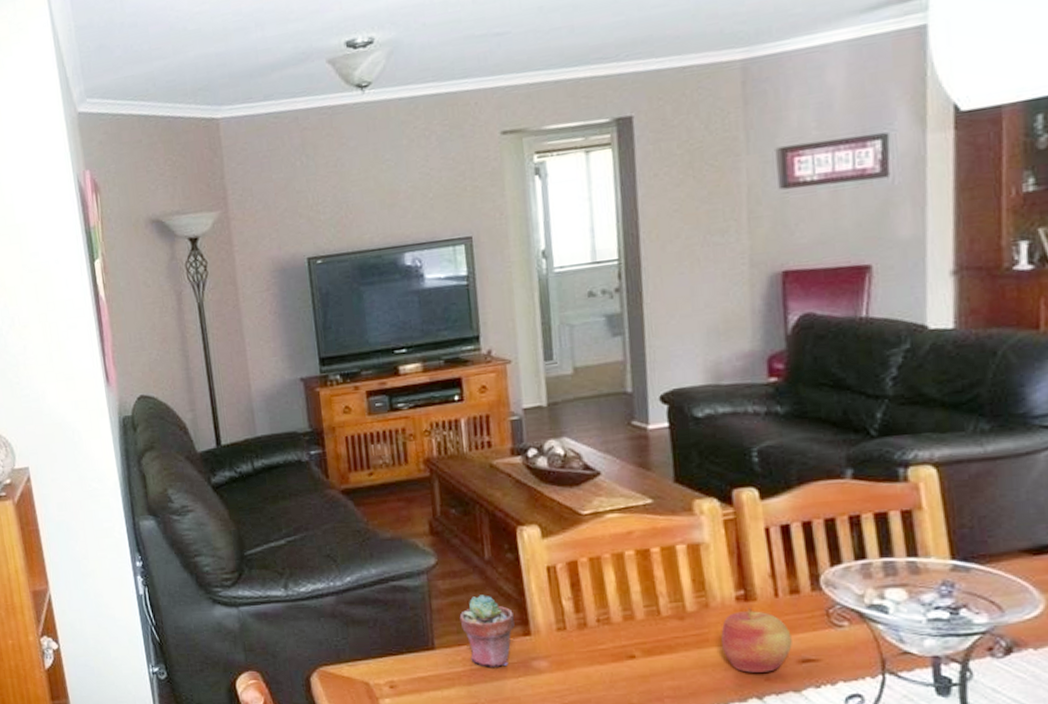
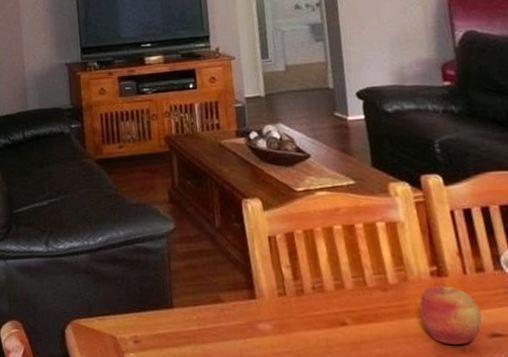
potted succulent: present [459,595,515,667] -> none [194,259,242,328]

